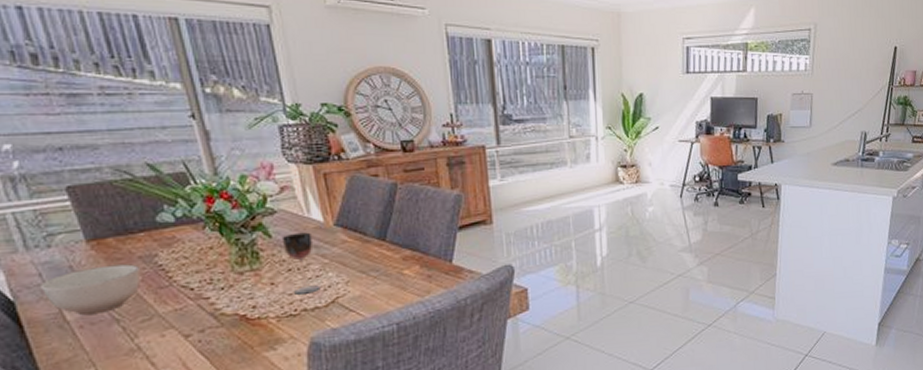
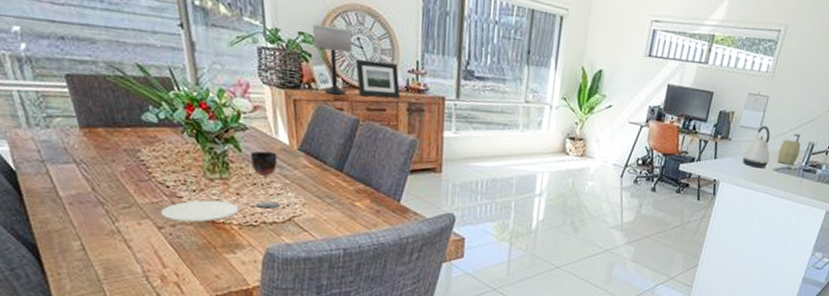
bowl: present [39,264,140,315] -> none [38,152,124,195]
plate: none [185,294,275,326] -> present [160,200,239,223]
table lamp: none [335,92,381,161] -> present [312,24,353,95]
picture frame: none [386,120,437,159] -> present [356,59,400,99]
kettle: none [798,122,827,166] -> present [742,125,770,169]
soap dispenser: none [833,125,854,158] -> present [777,133,802,166]

